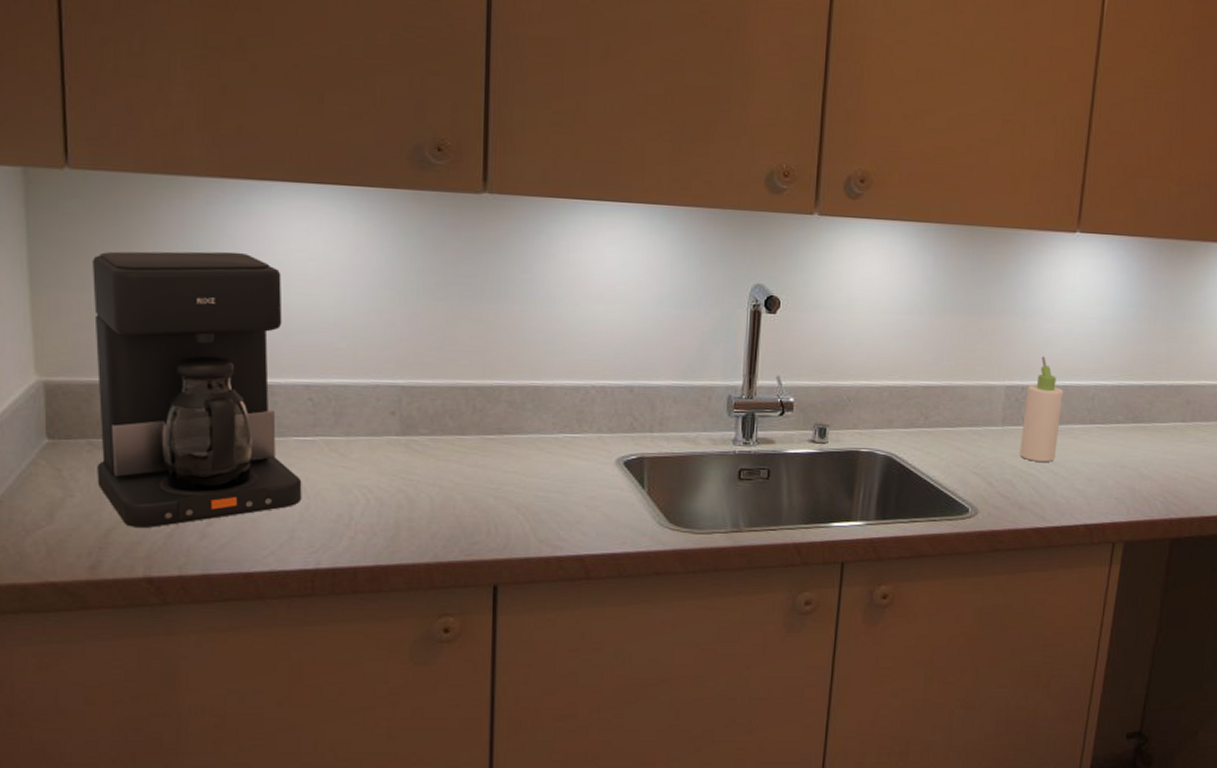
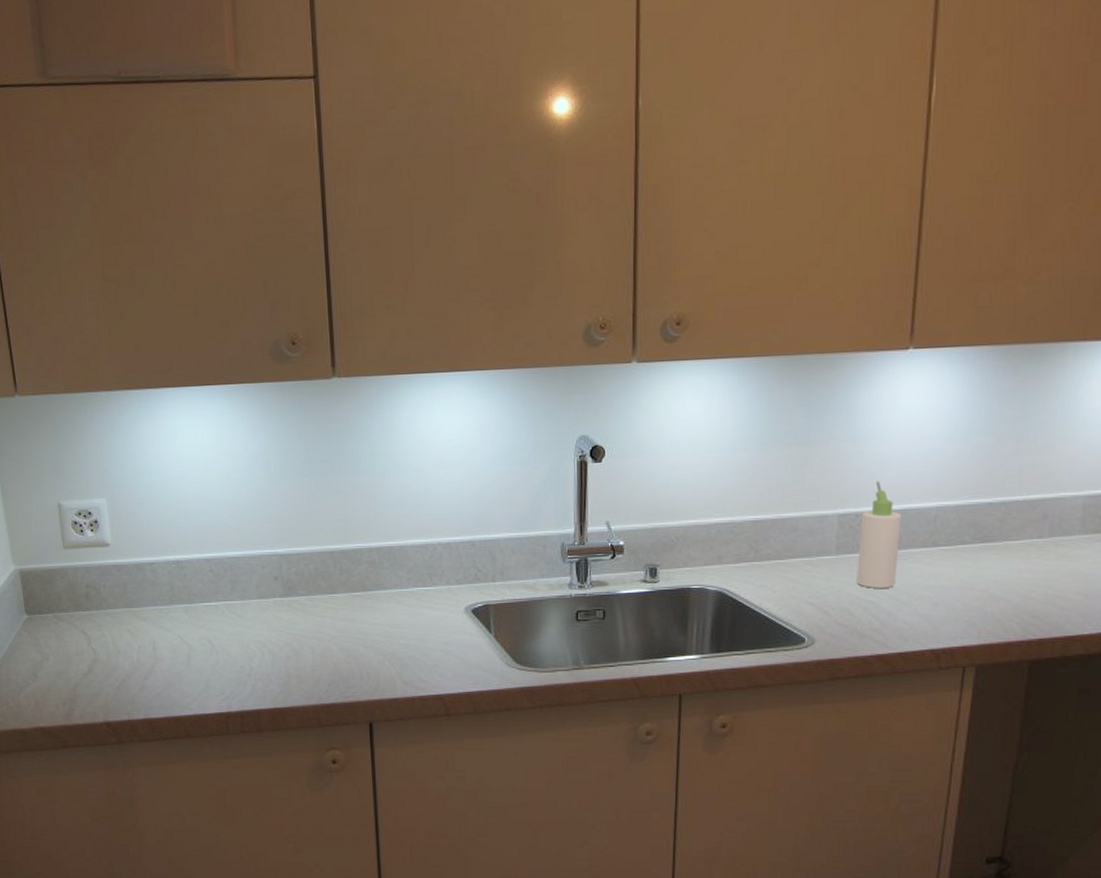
coffee maker: present [93,251,302,528] -> none [42,451,212,682]

